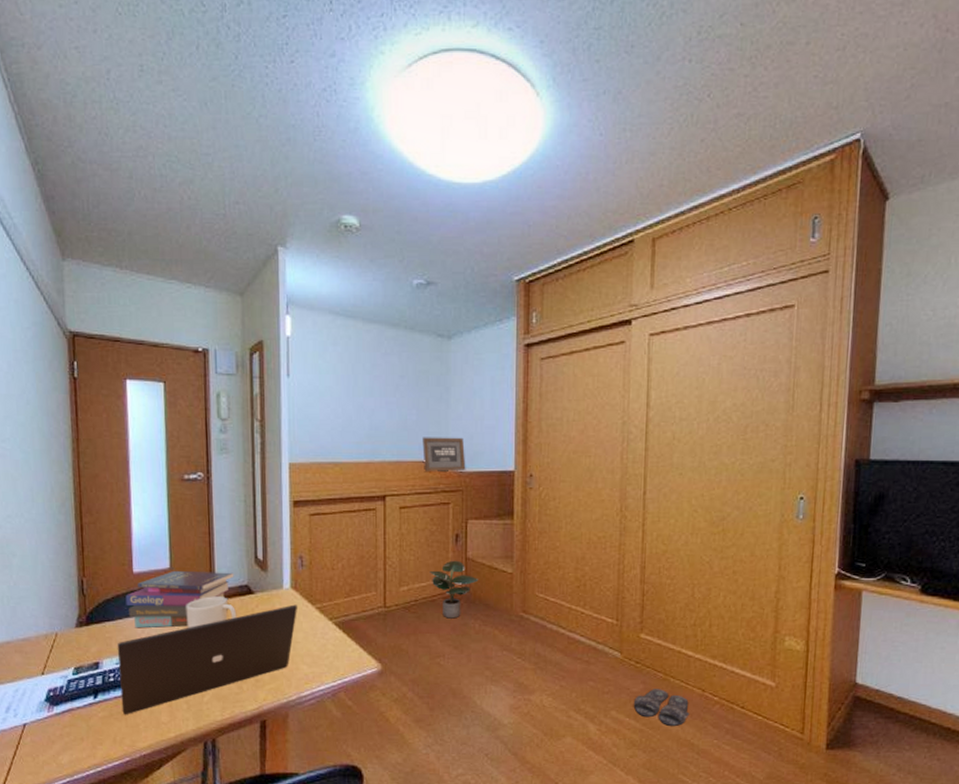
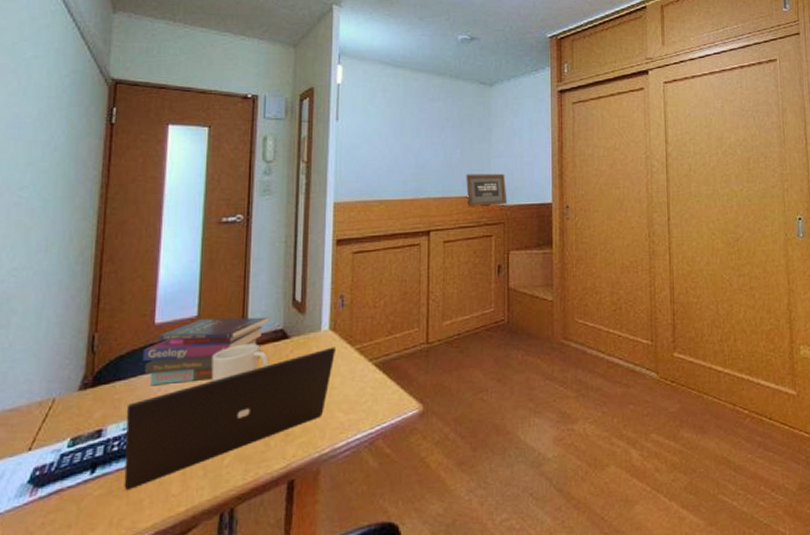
potted plant: present [429,560,479,619] -> none [472,291,521,351]
slippers: present [634,689,690,726] -> none [673,407,724,444]

